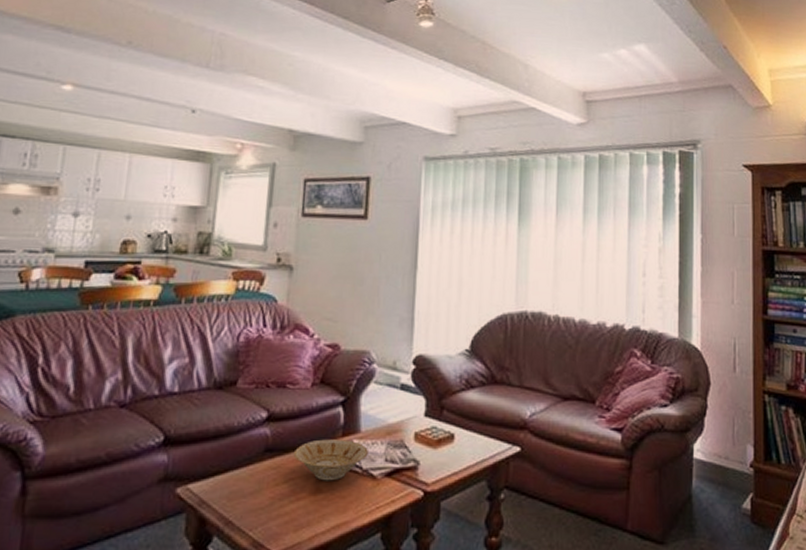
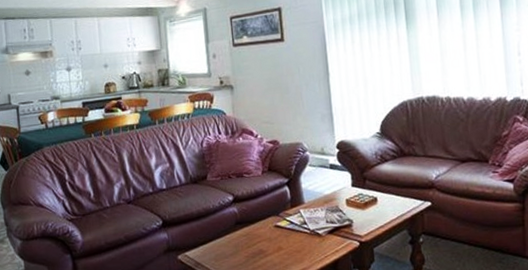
bowl: present [293,439,368,481] -> none [257,210,313,241]

